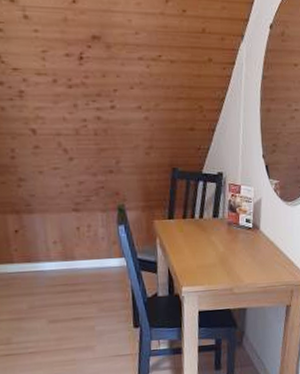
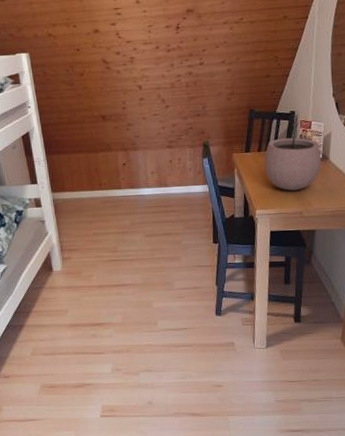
plant pot: none [189,186,252,265] -> present [264,123,321,191]

